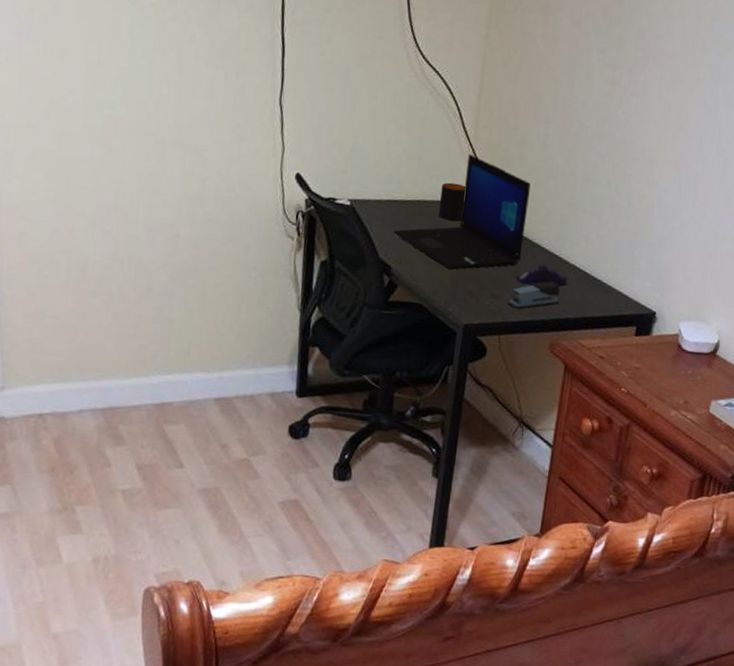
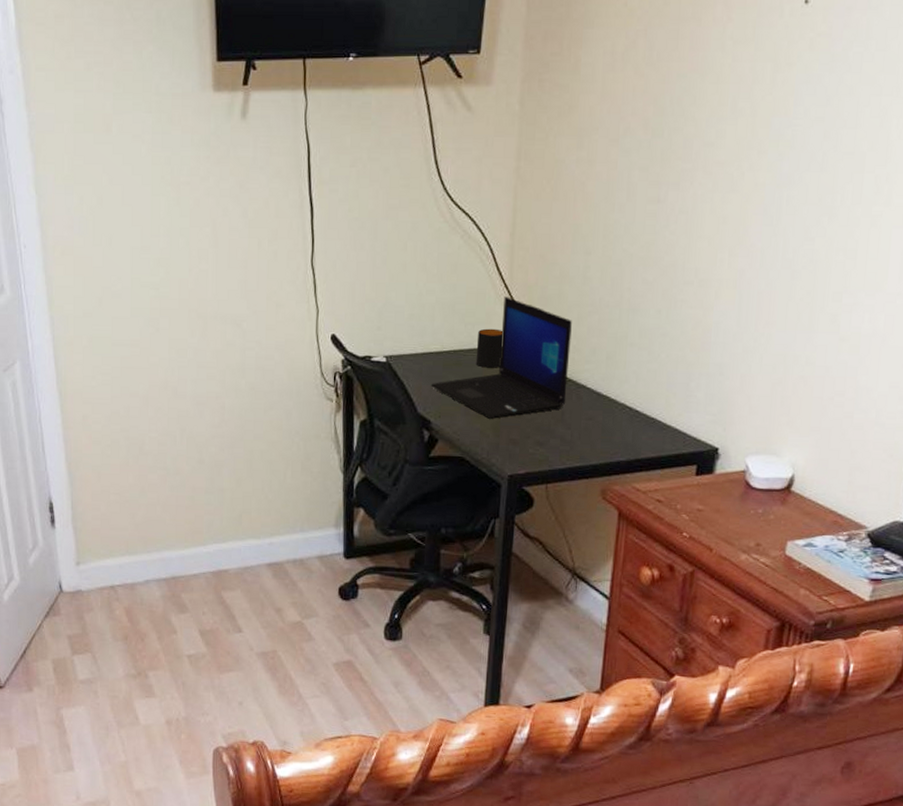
stapler: present [507,281,560,309] -> none [553,423,610,455]
computer mouse: present [516,265,569,286] -> none [561,406,619,429]

